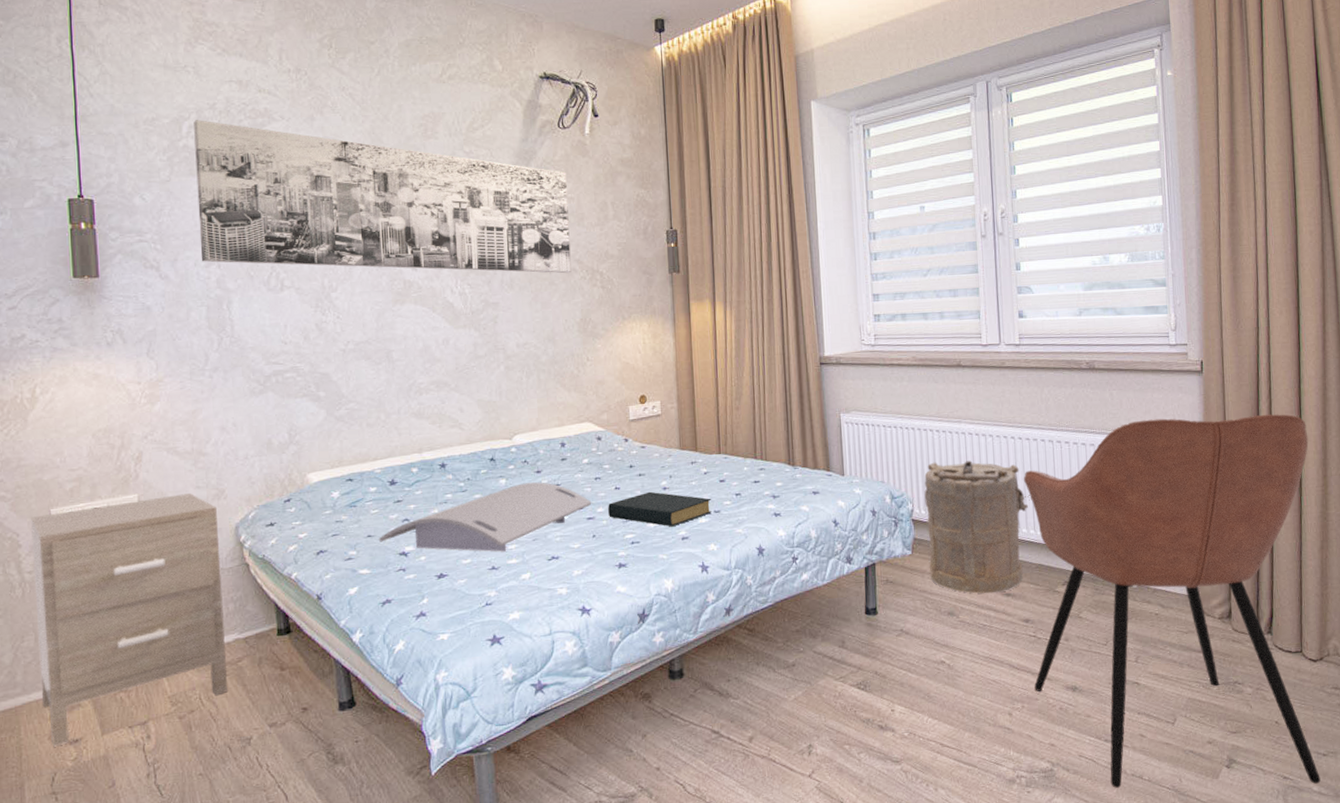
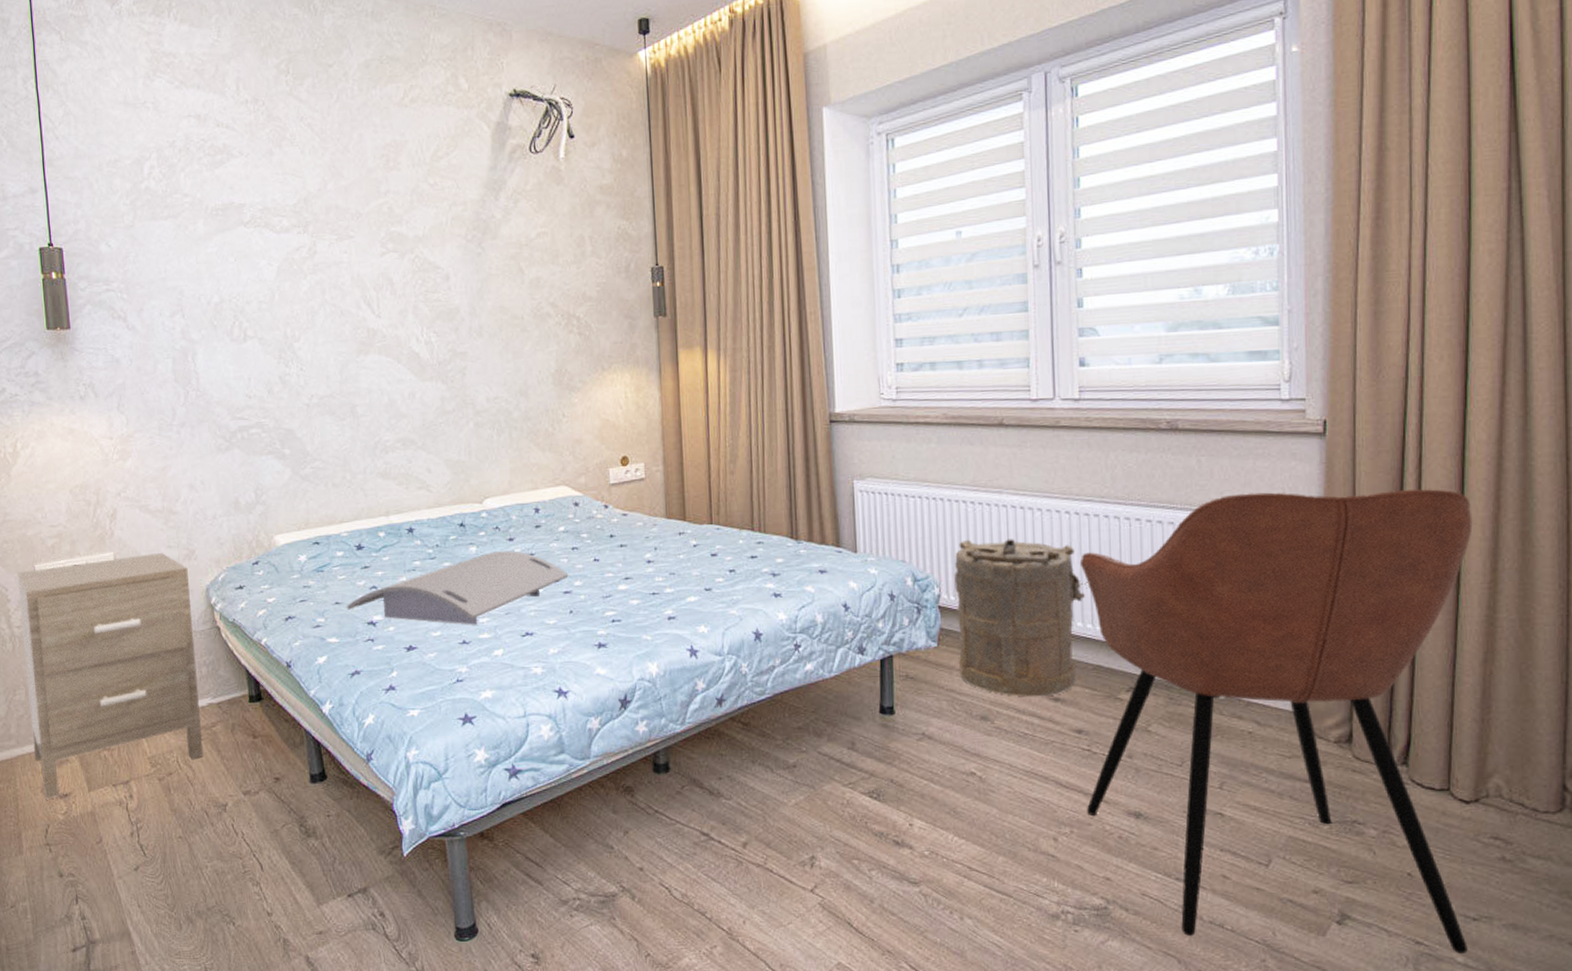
wall art: present [194,120,572,274] -> none [154,159,545,319]
hardback book: present [608,491,712,527] -> none [586,564,703,605]

